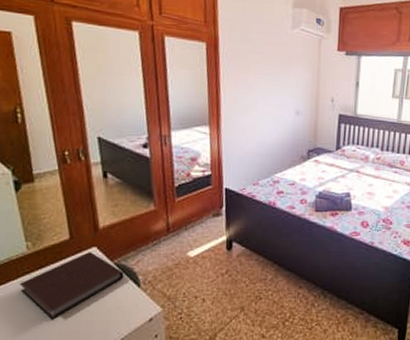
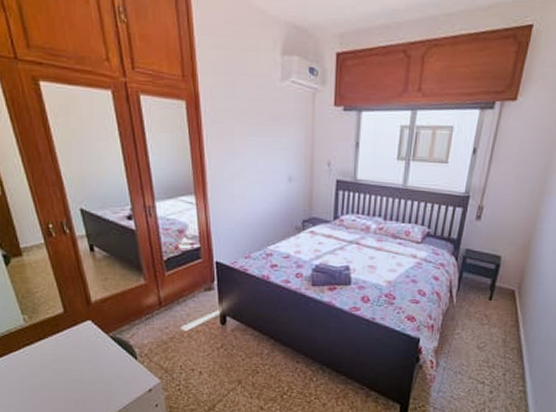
notebook: present [19,252,124,320] -> none [21,325,120,389]

